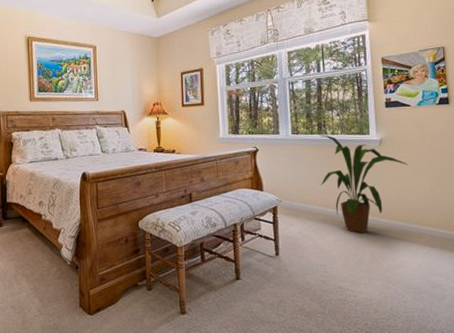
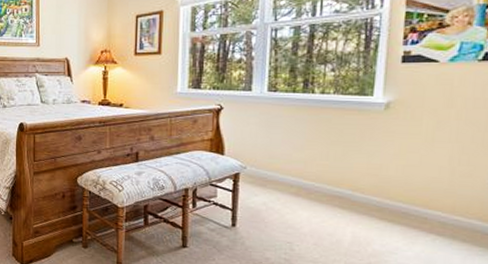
house plant: present [319,134,409,234] -> none [297,93,423,212]

